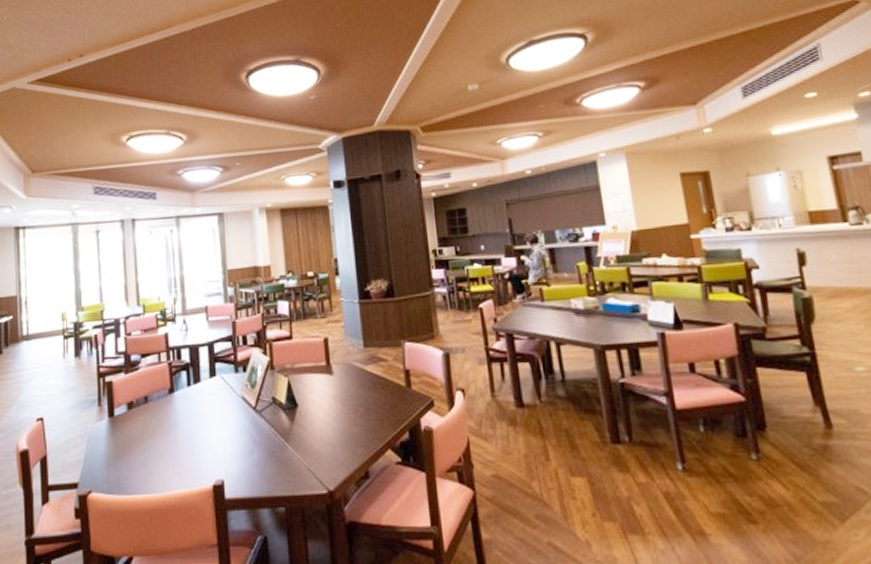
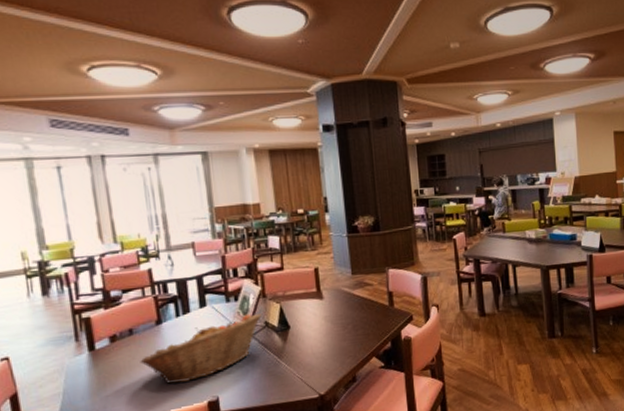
fruit basket: none [152,387,269,460] -> present [140,313,262,384]

